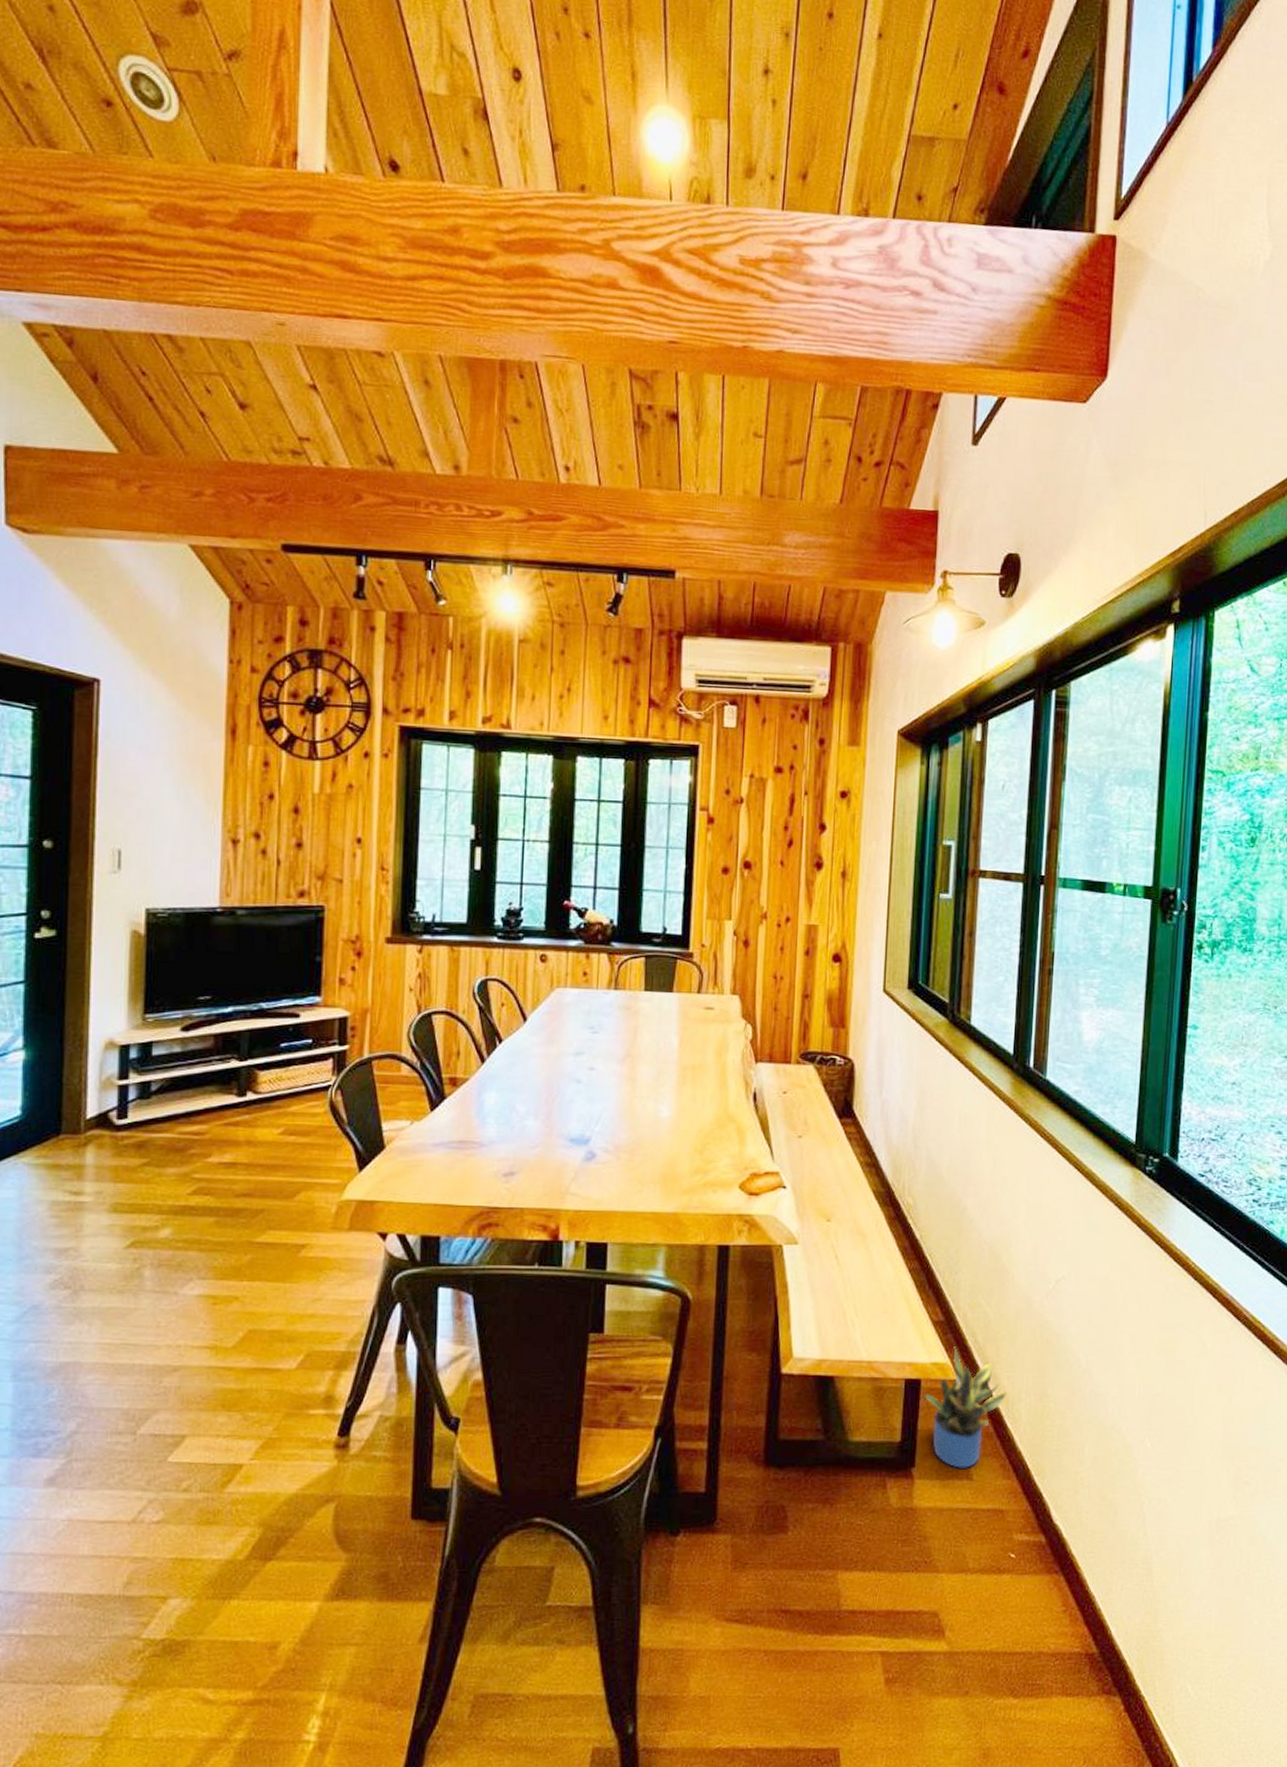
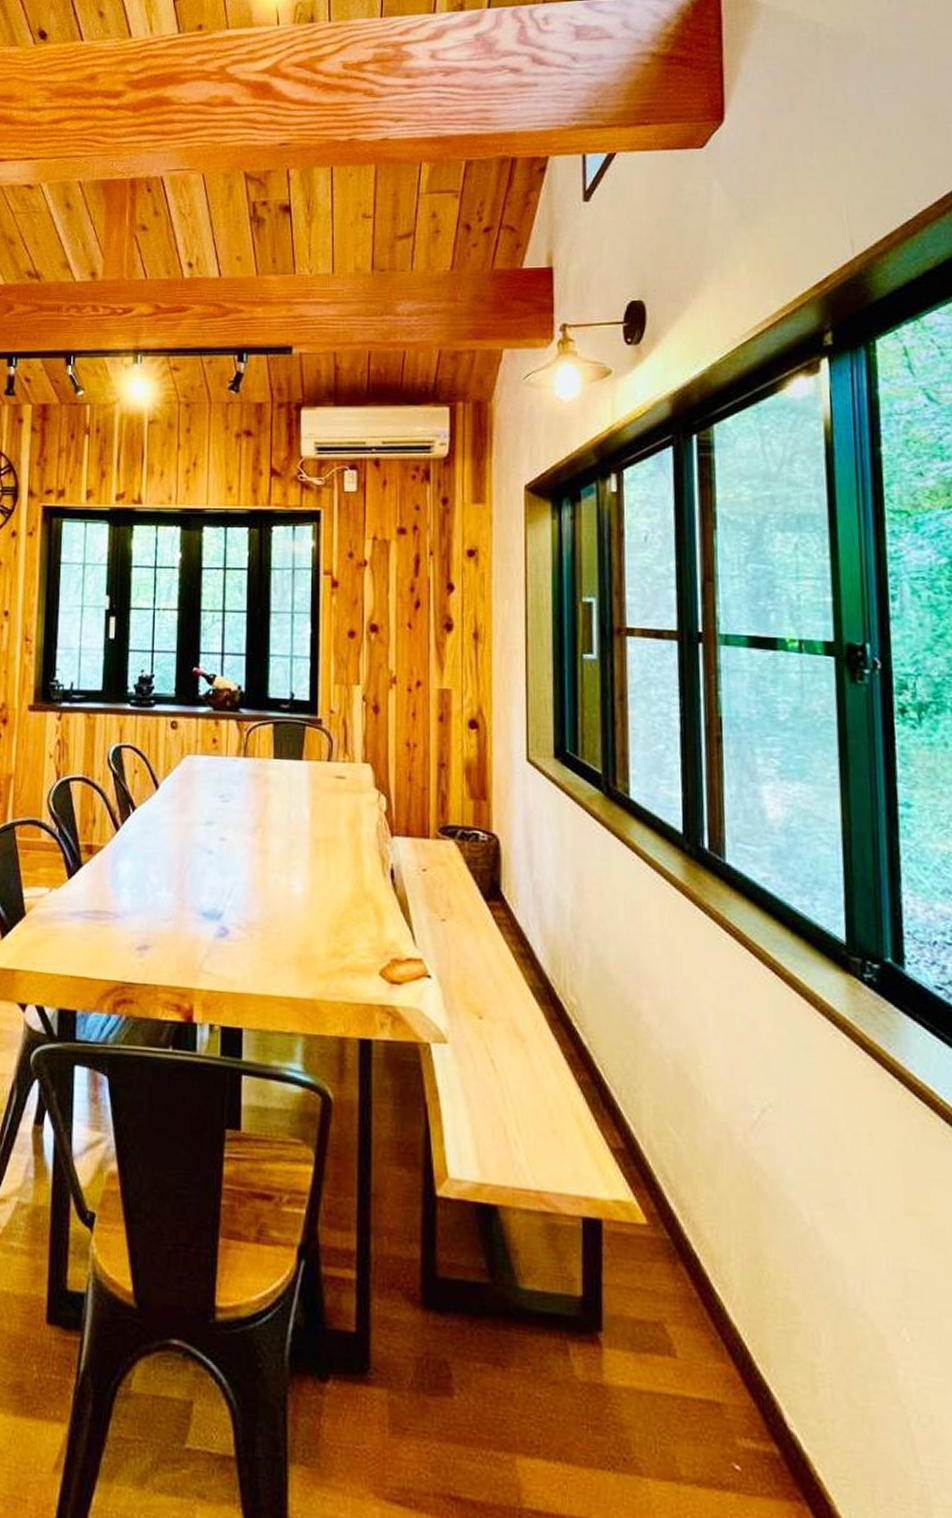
potted plant: present [924,1346,1007,1468] -> none [607,1182,711,1341]

